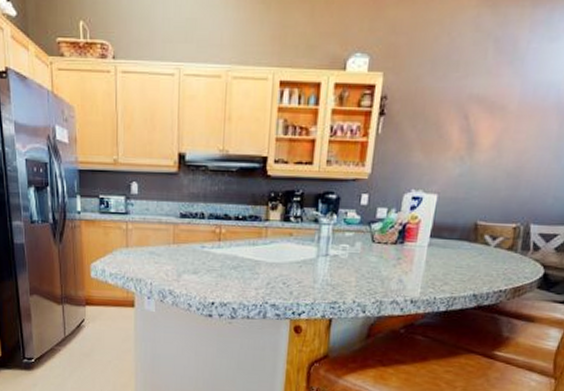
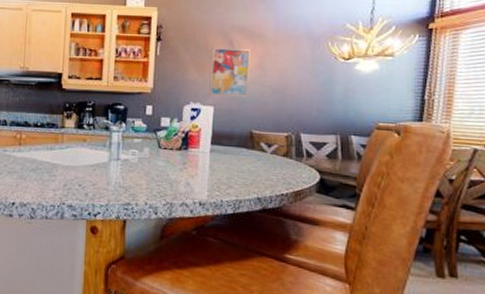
wall art: none [432,123,488,184] -> present [208,47,251,98]

